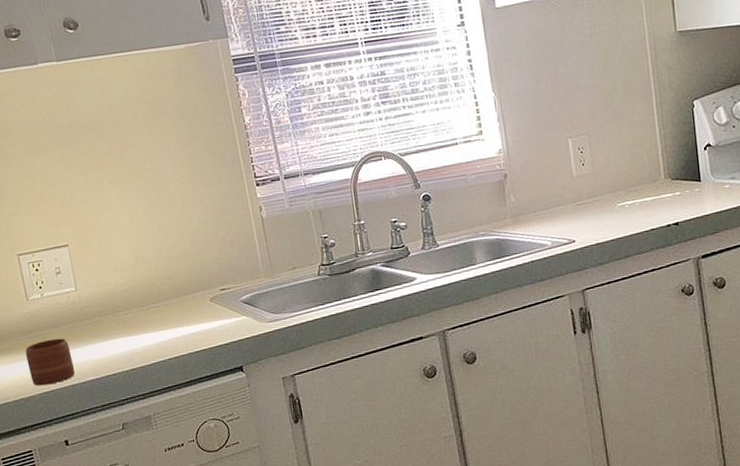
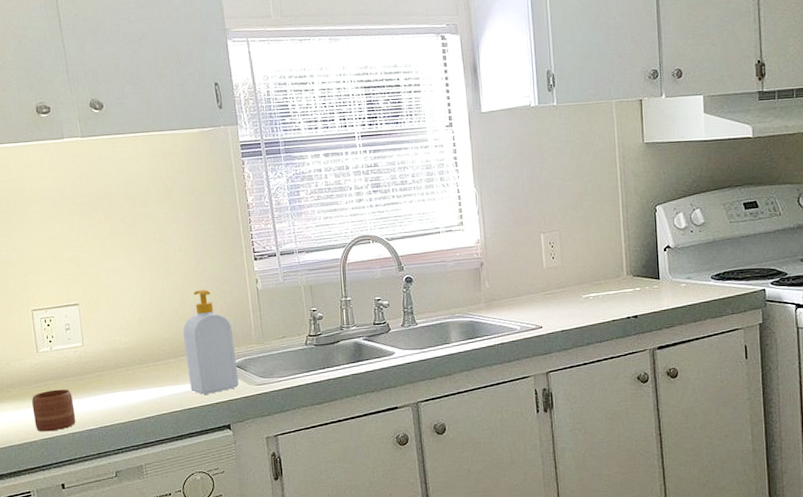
soap bottle: none [184,221,249,336] -> present [183,289,239,395]

